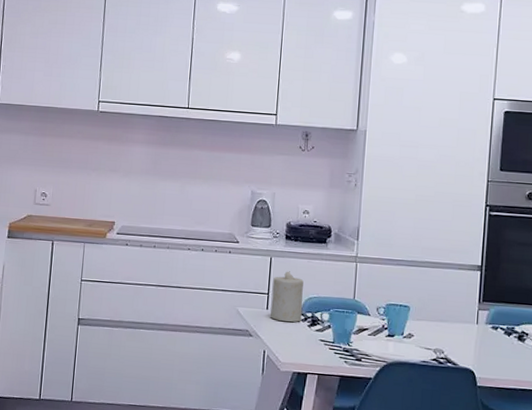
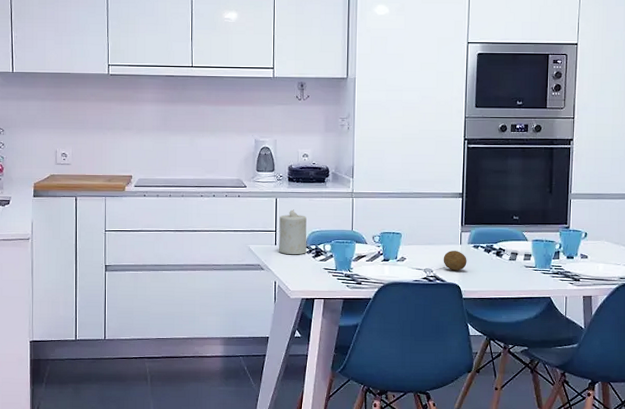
fruit: none [456,330,484,354] -> present [443,251,467,271]

